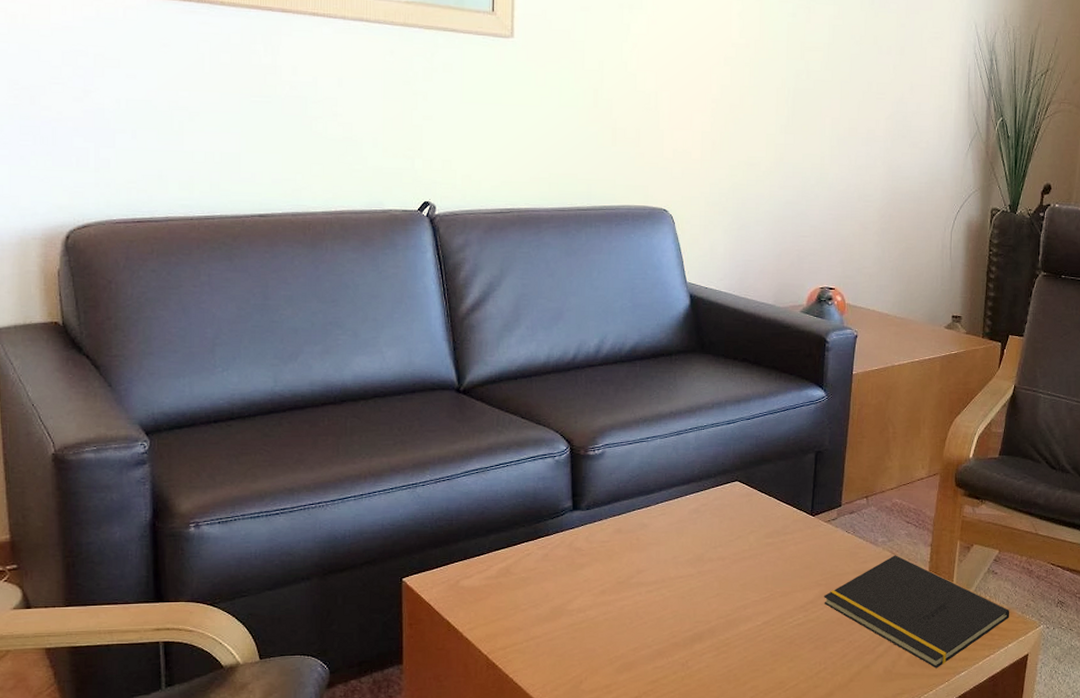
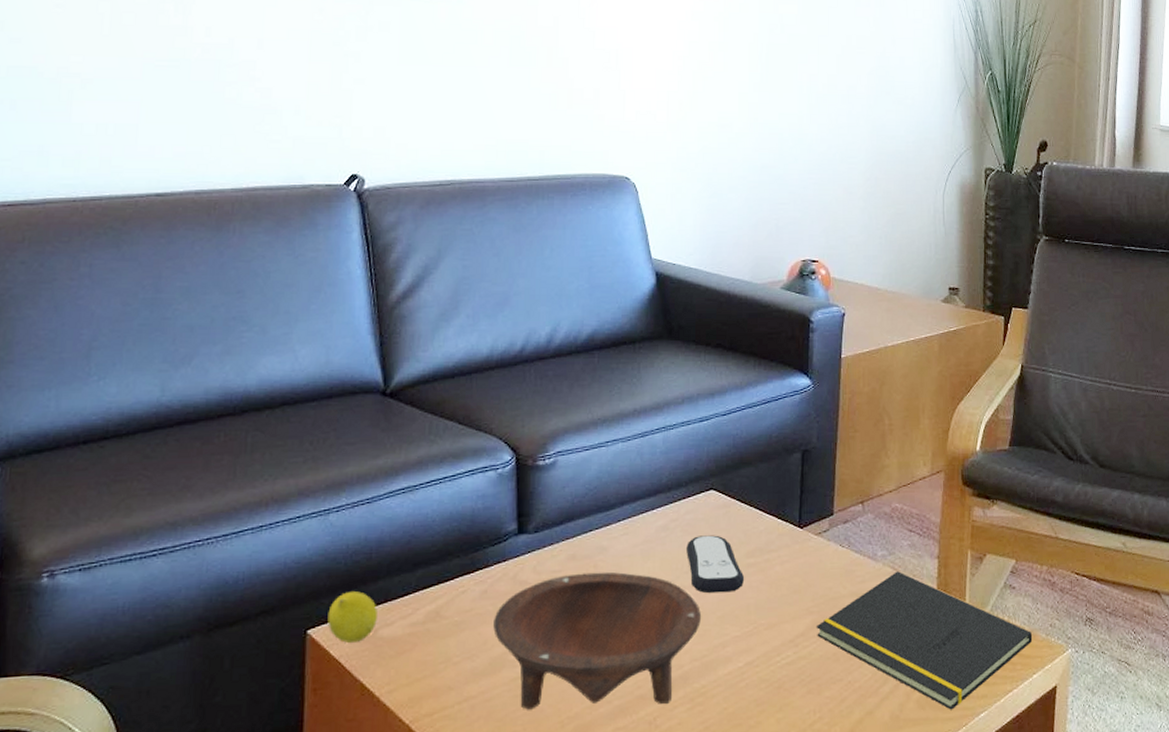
fruit: none [419,550,459,591] -> present [327,591,377,644]
bowl: none [554,544,727,650] -> present [493,572,702,710]
remote control: none [714,518,764,566] -> present [686,535,745,594]

